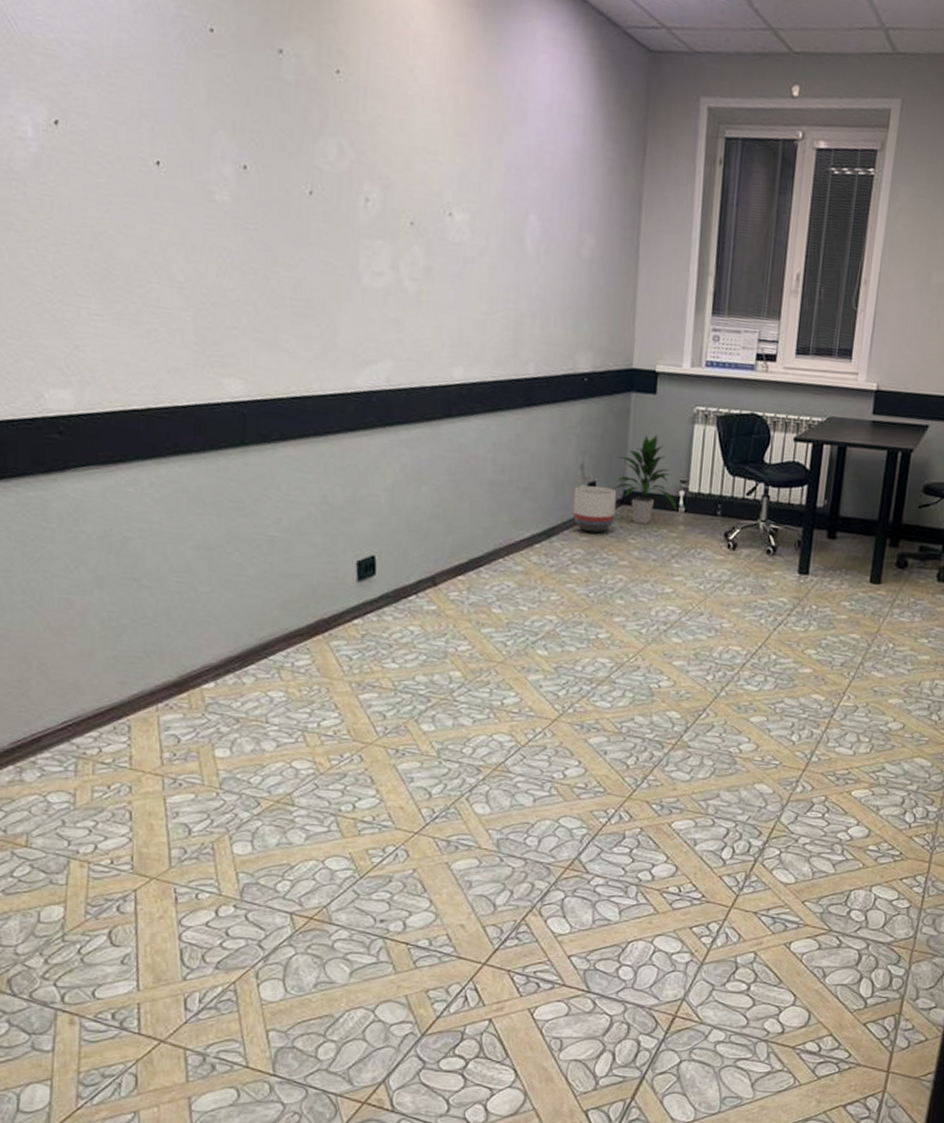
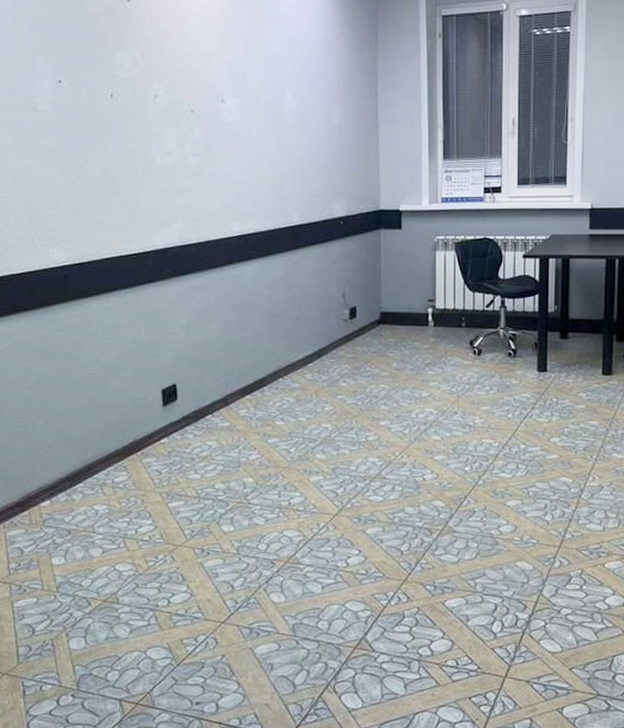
planter: present [573,485,617,533] -> none [339,311,375,350]
indoor plant: present [613,434,677,525] -> none [371,263,427,340]

